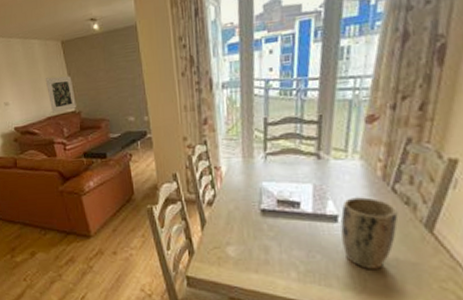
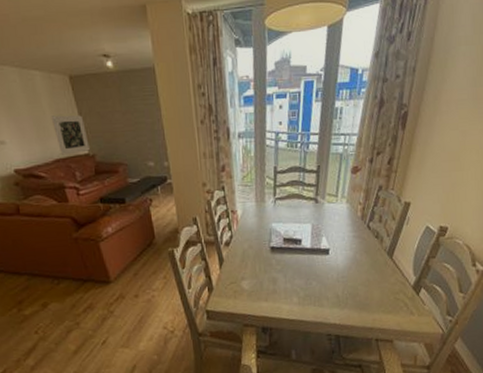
plant pot: present [340,197,398,269] -> none [331,233,371,290]

